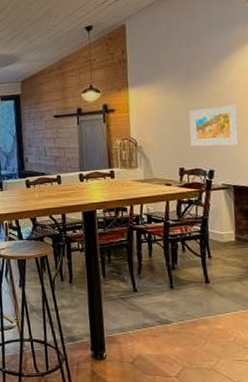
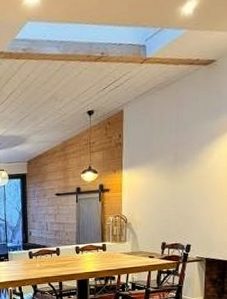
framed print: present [189,104,239,147] -> none [173,187,215,224]

